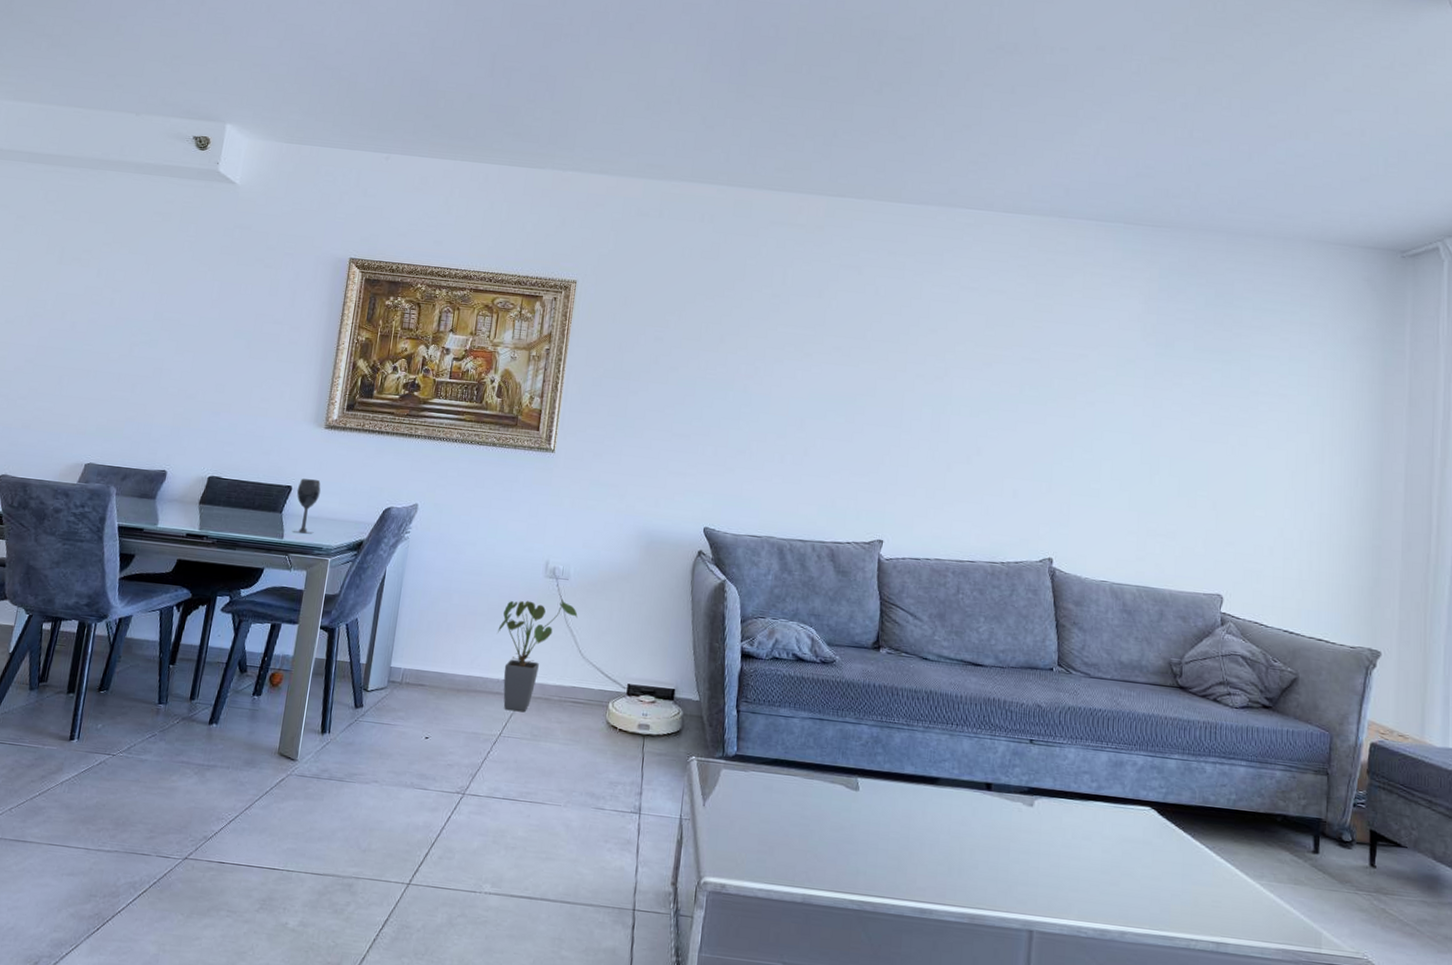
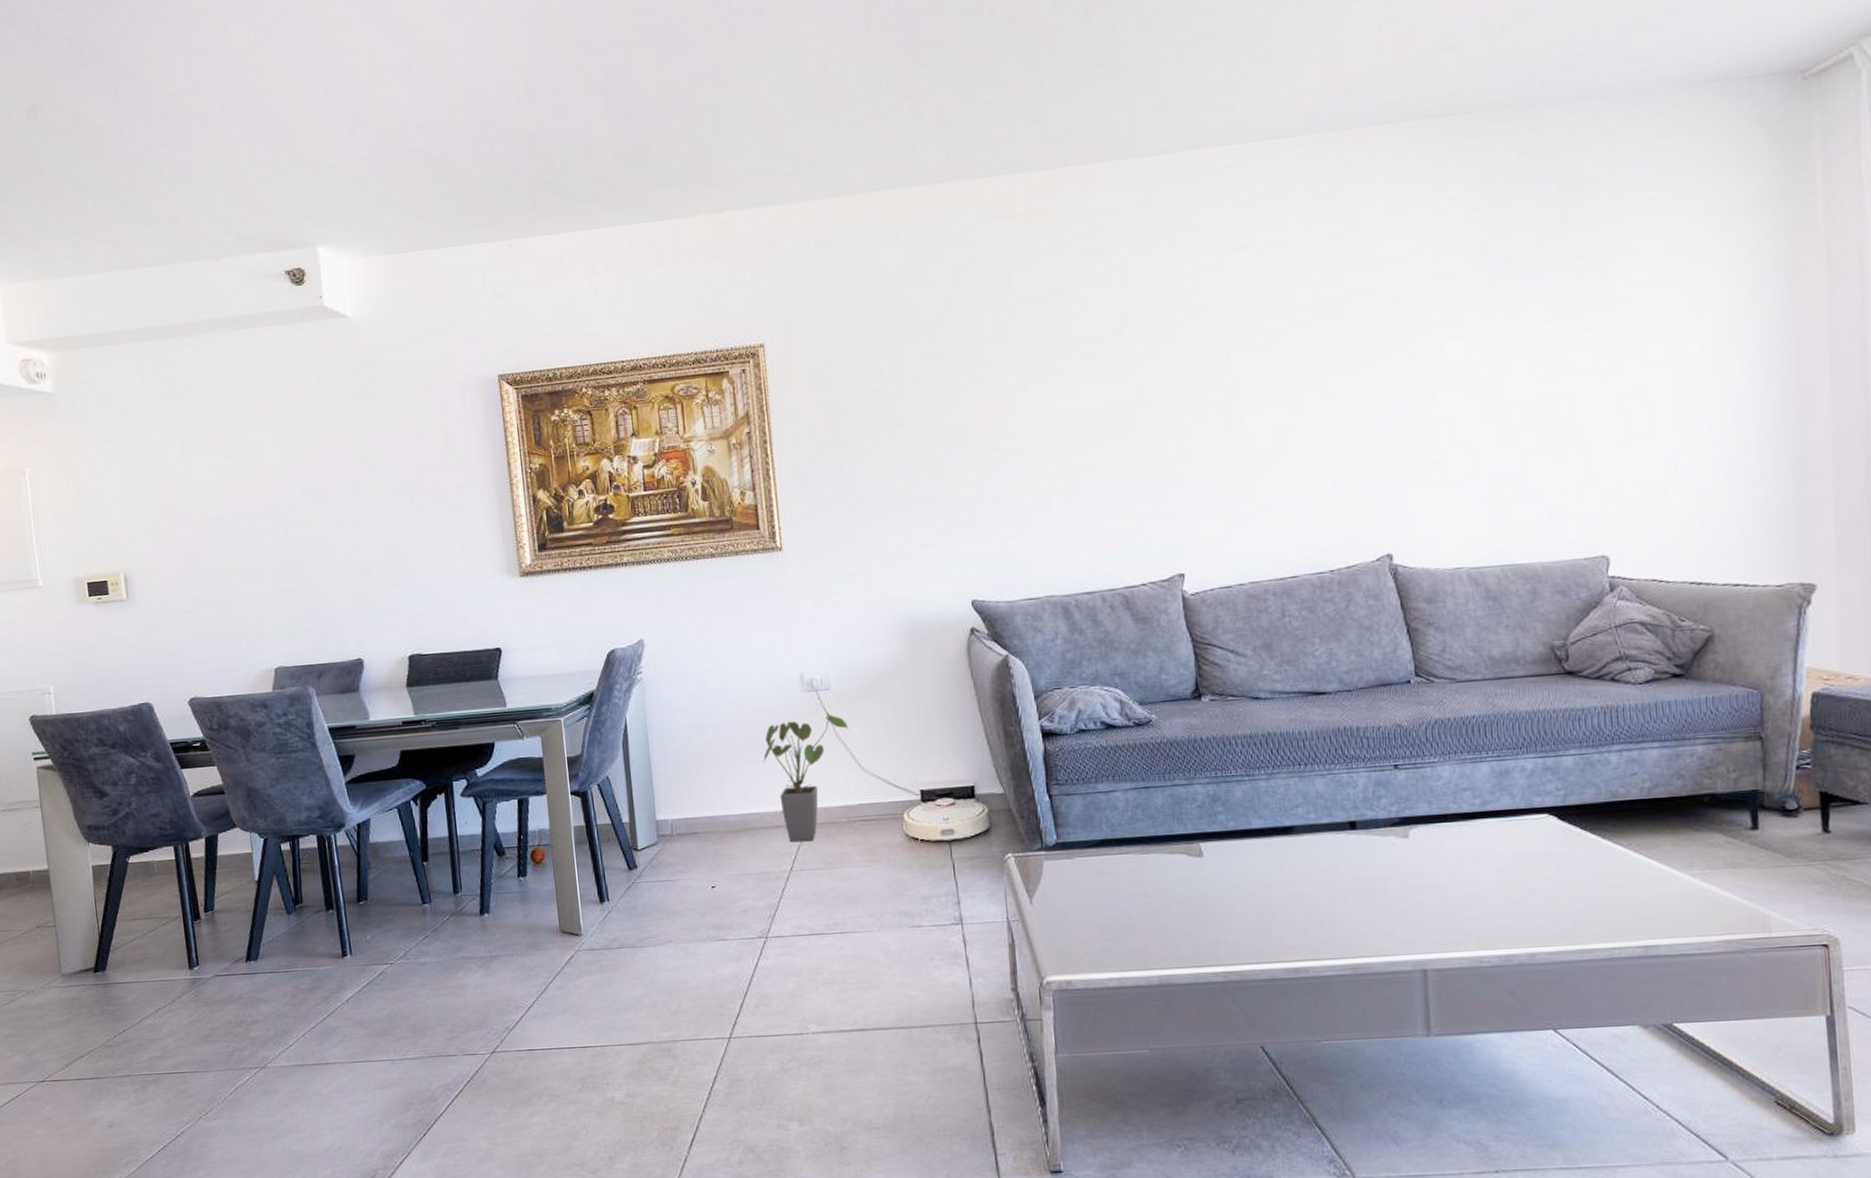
wine glass: present [292,478,321,534] -> none [507,635,538,699]

